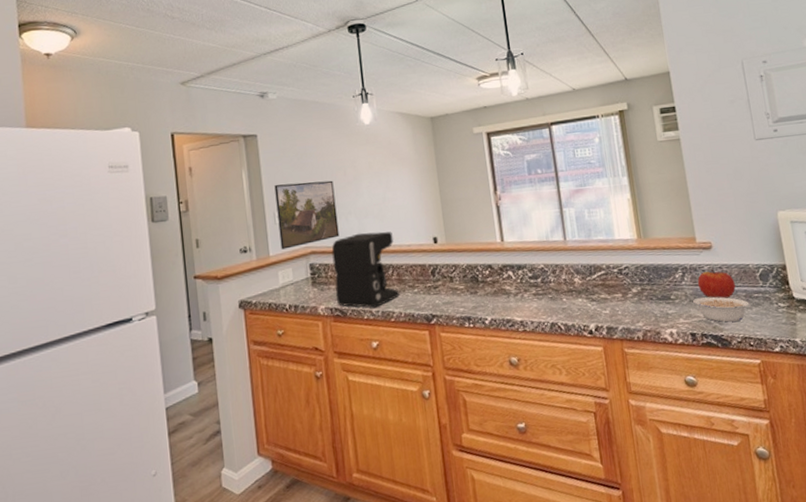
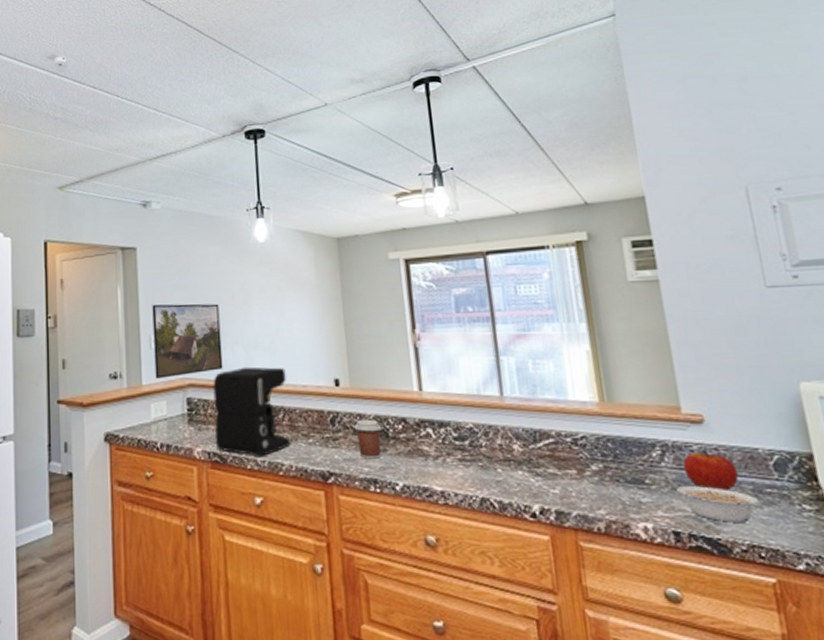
coffee cup: none [450,268,473,301] -> present [354,419,382,459]

